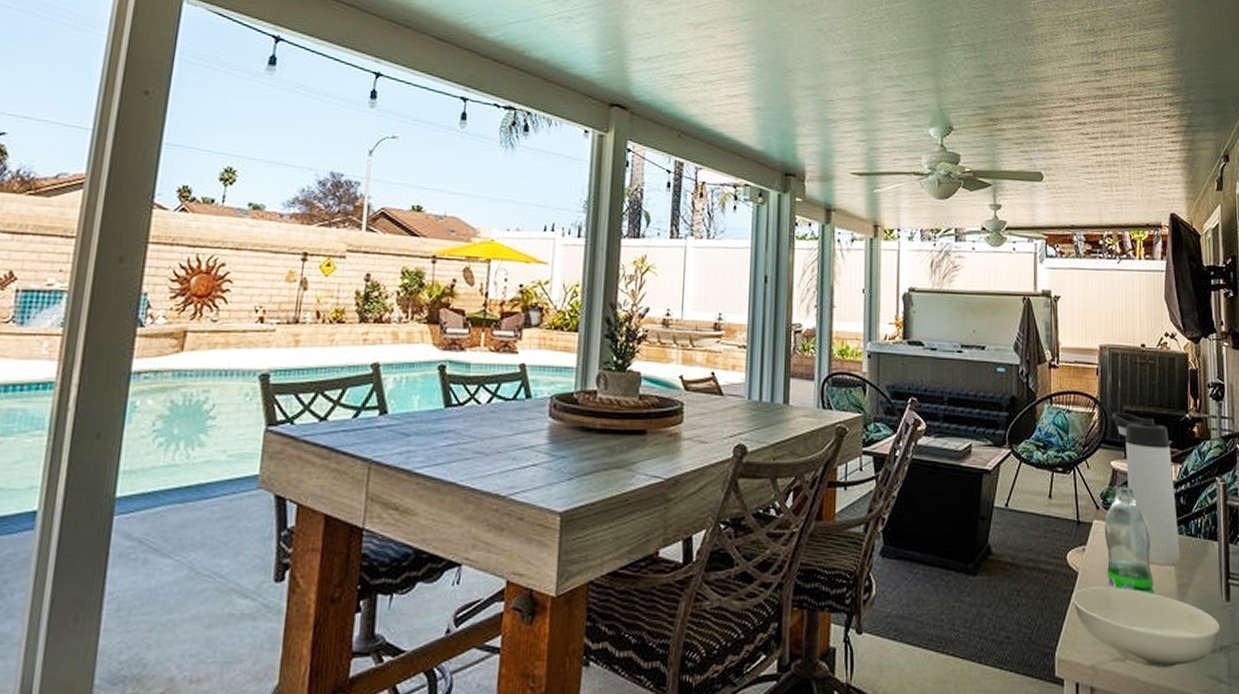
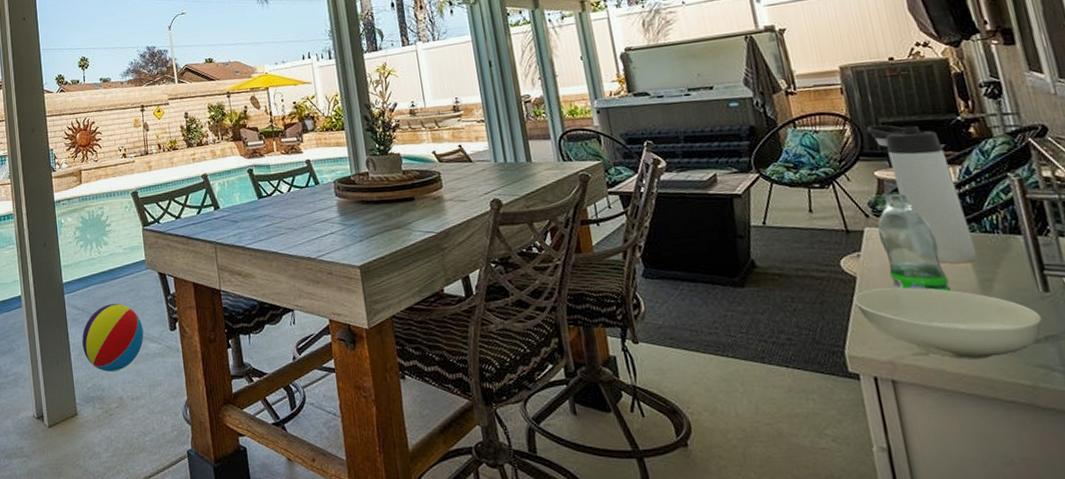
beach ball: none [125,536,233,638] -> present [82,303,144,372]

